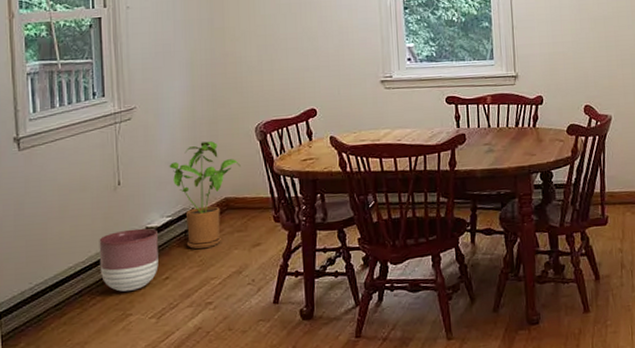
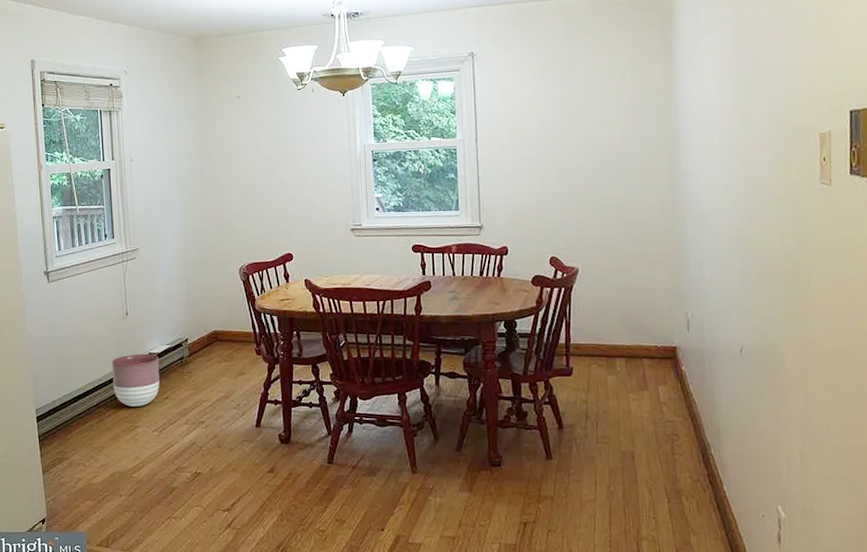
house plant: present [169,141,241,249] -> none [167,280,227,375]

